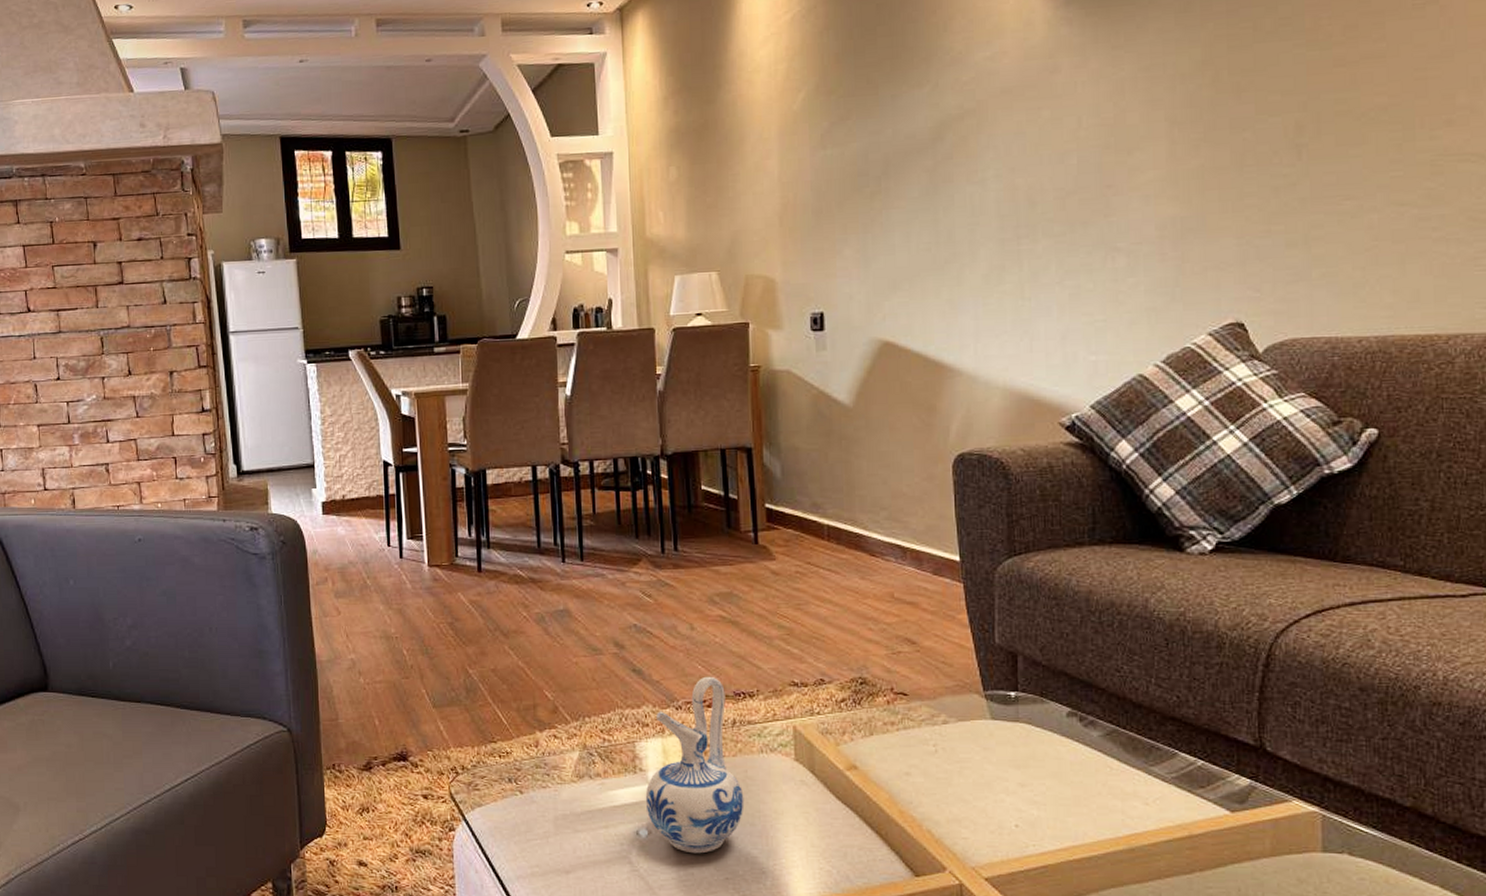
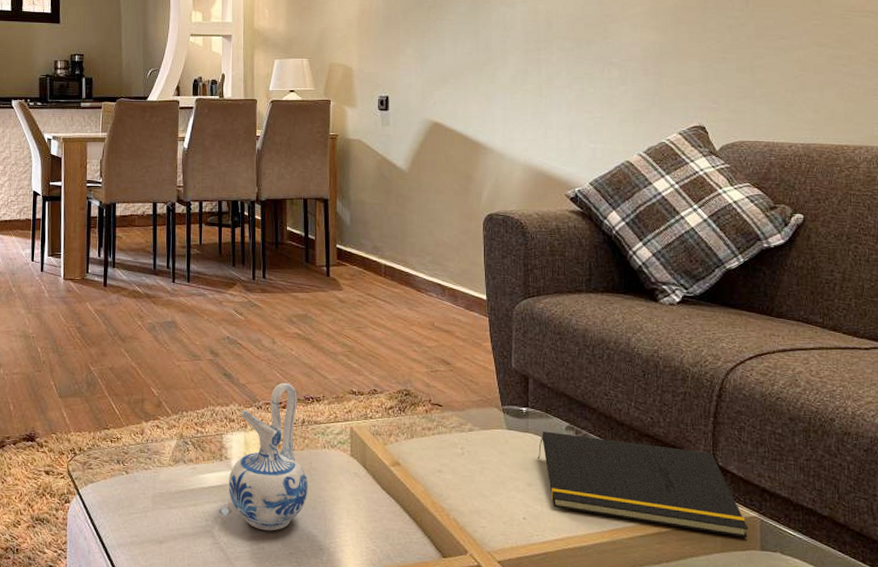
notepad: none [1031,719,1307,838] -> present [537,431,749,538]

